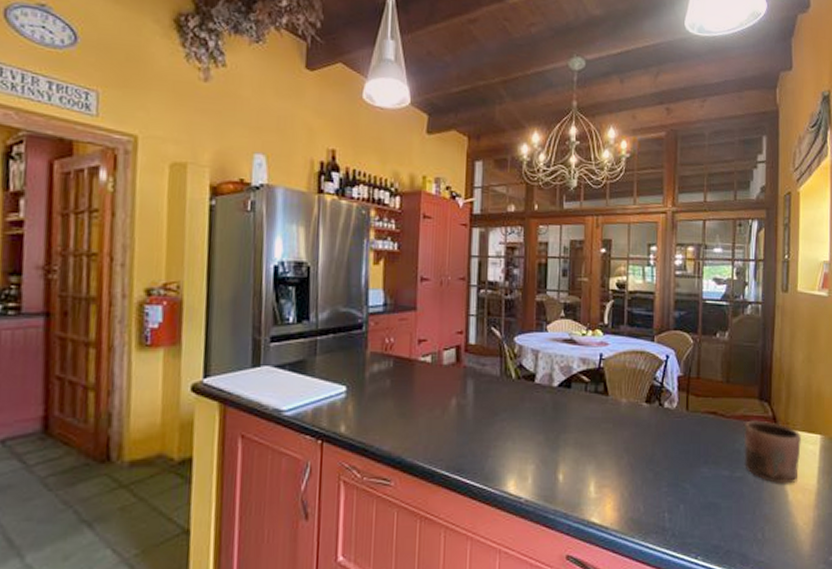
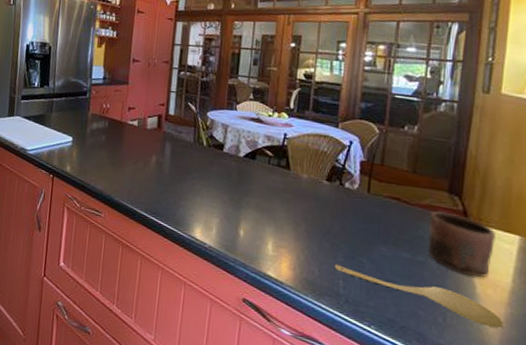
spoon: none [659,496,813,533] -> present [334,264,503,328]

